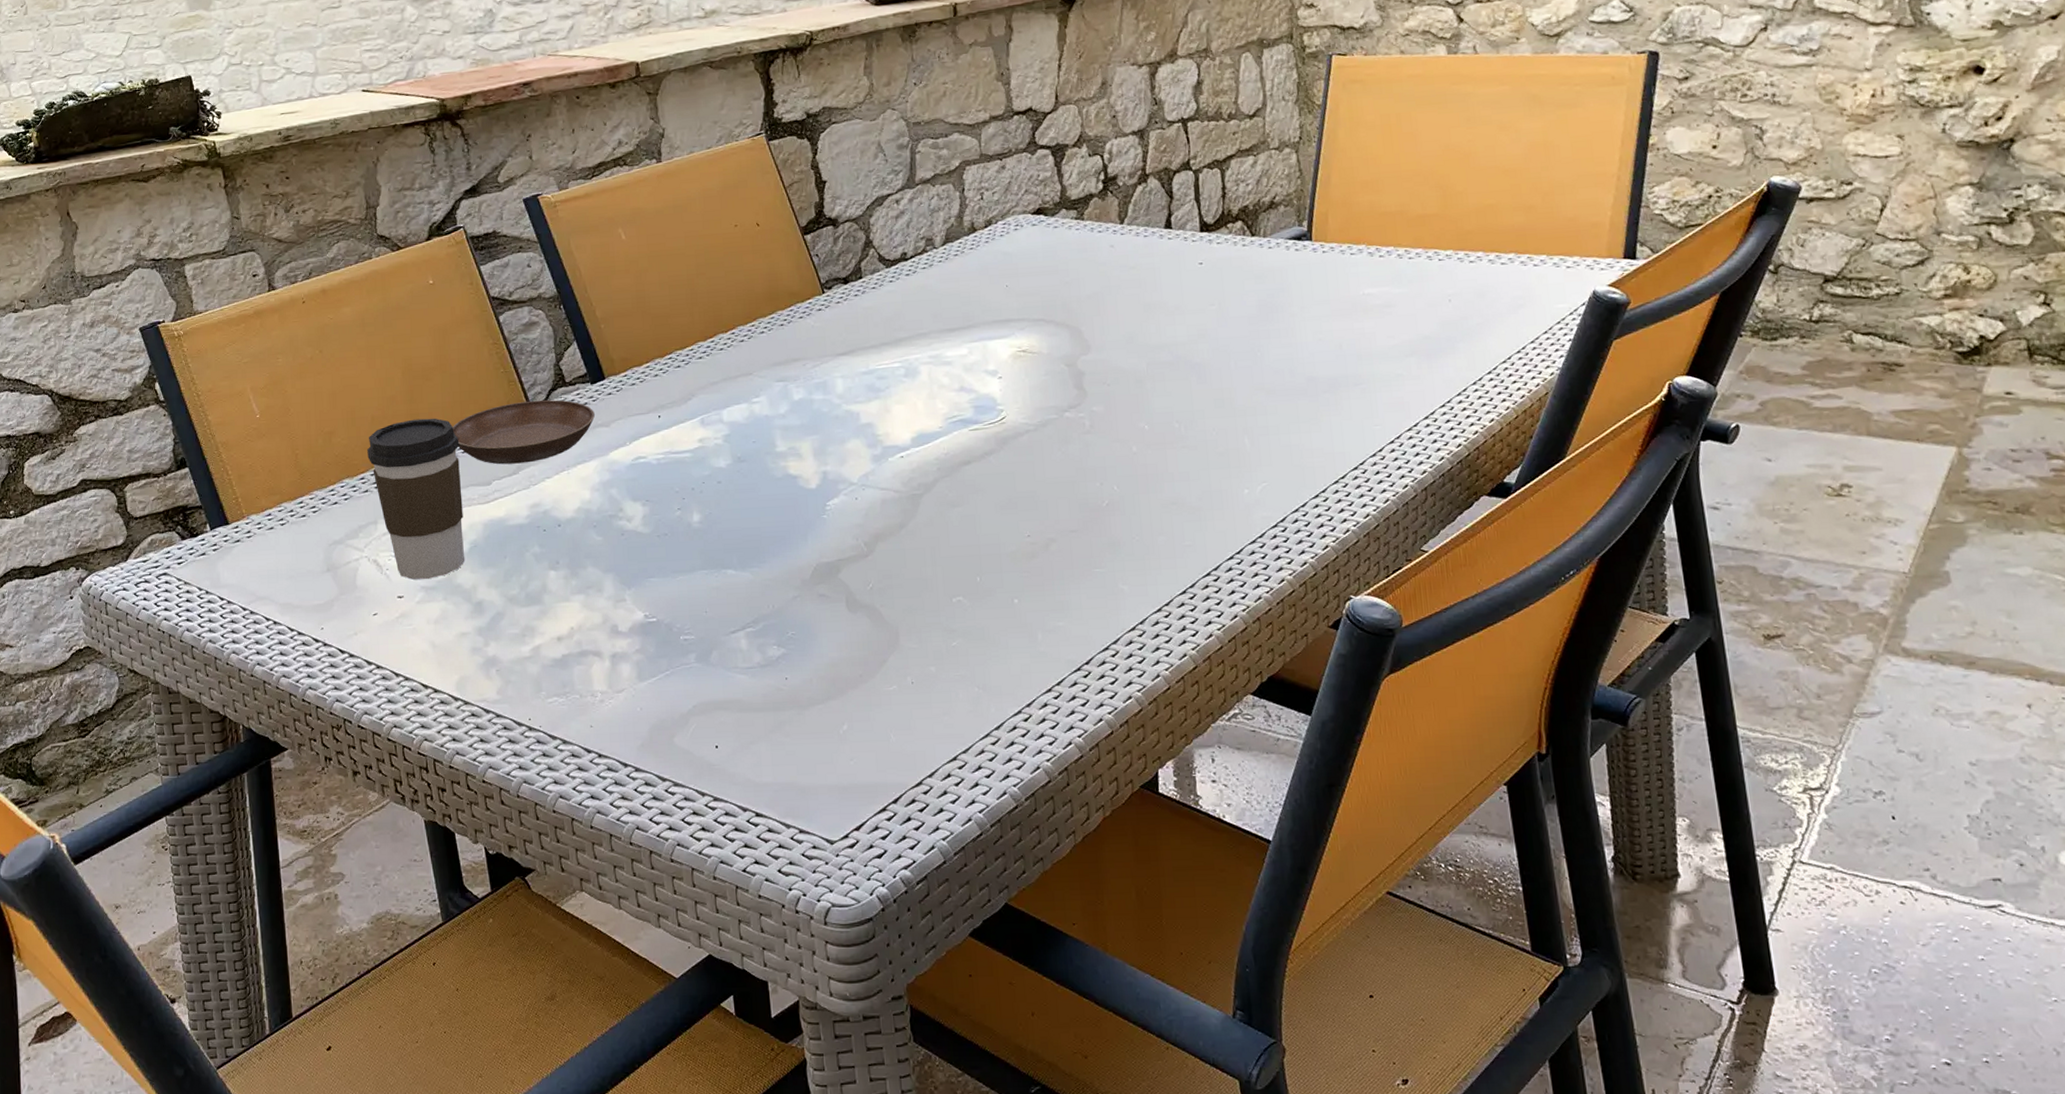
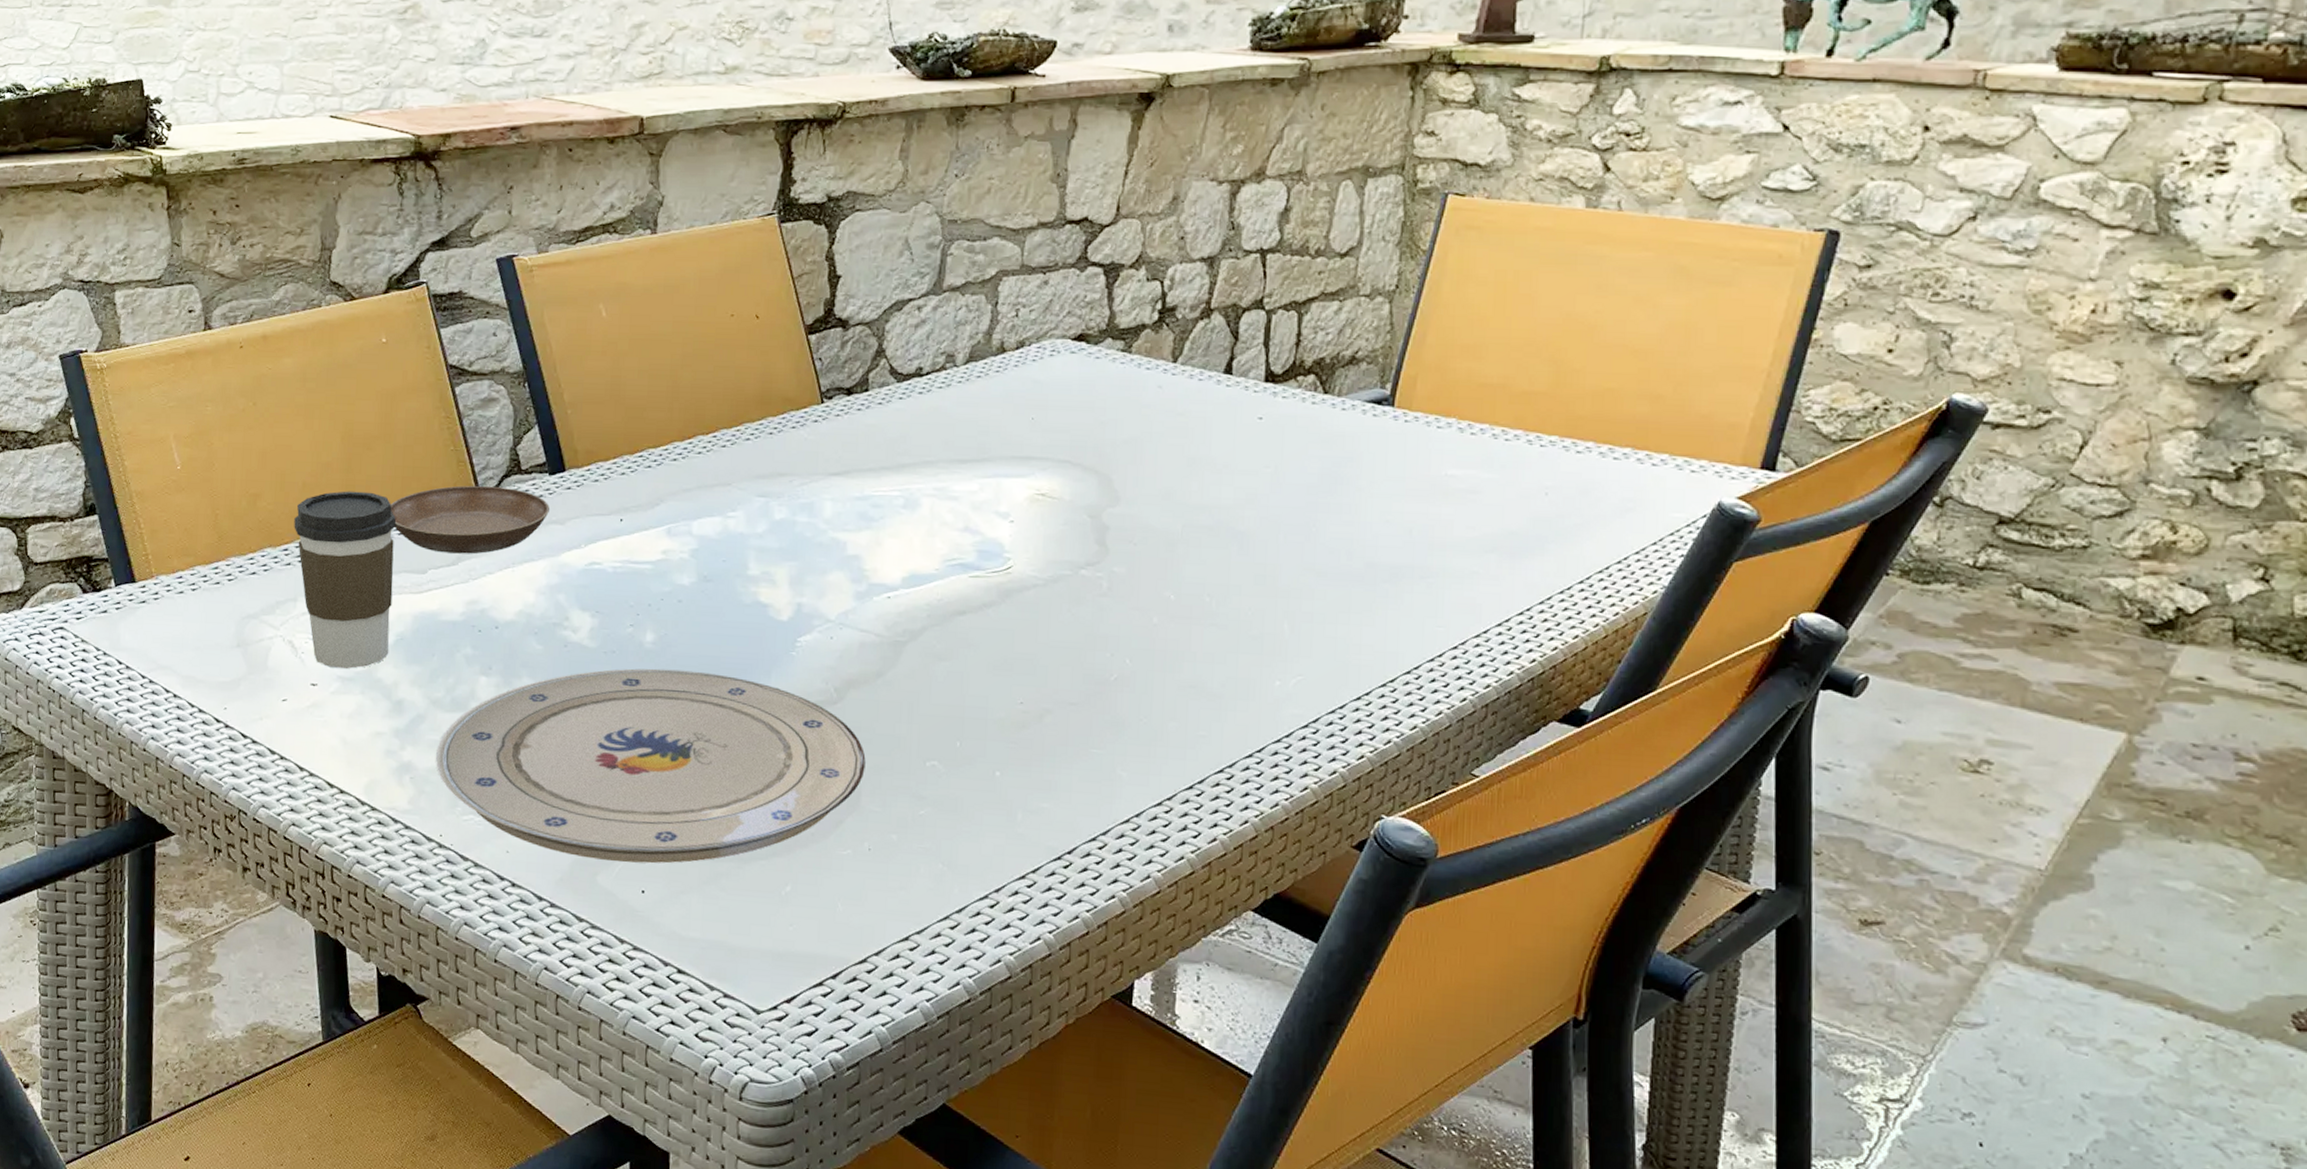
plate: none [517,542,900,723] -> present [435,668,866,864]

